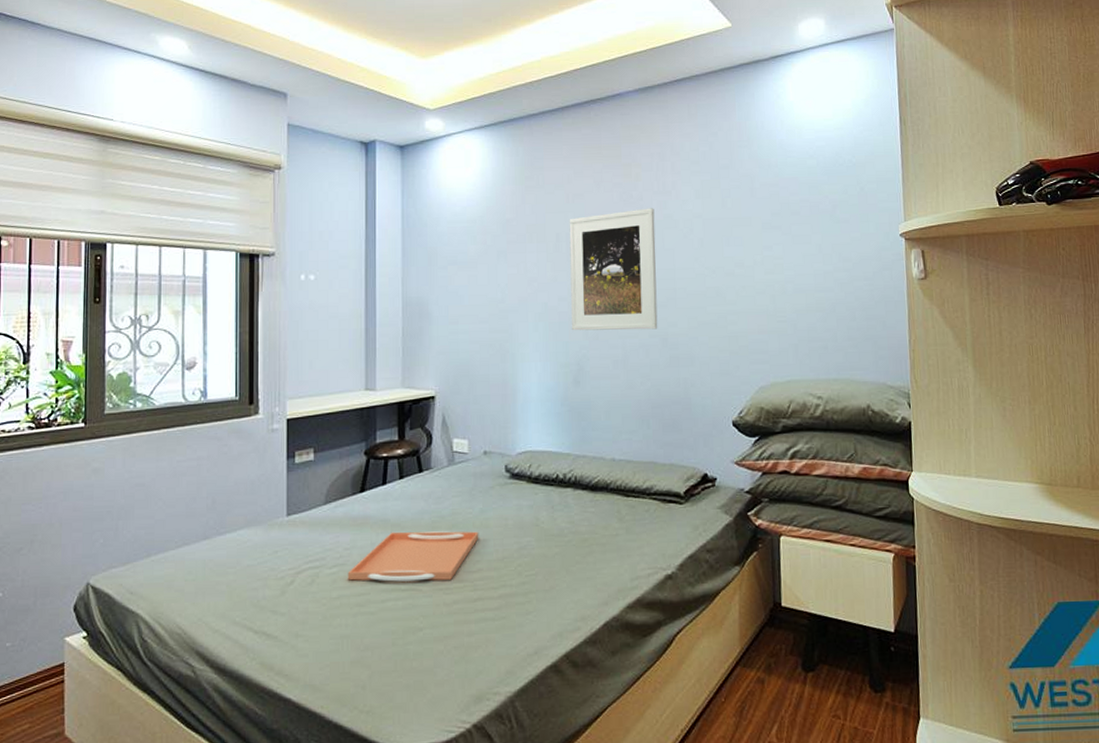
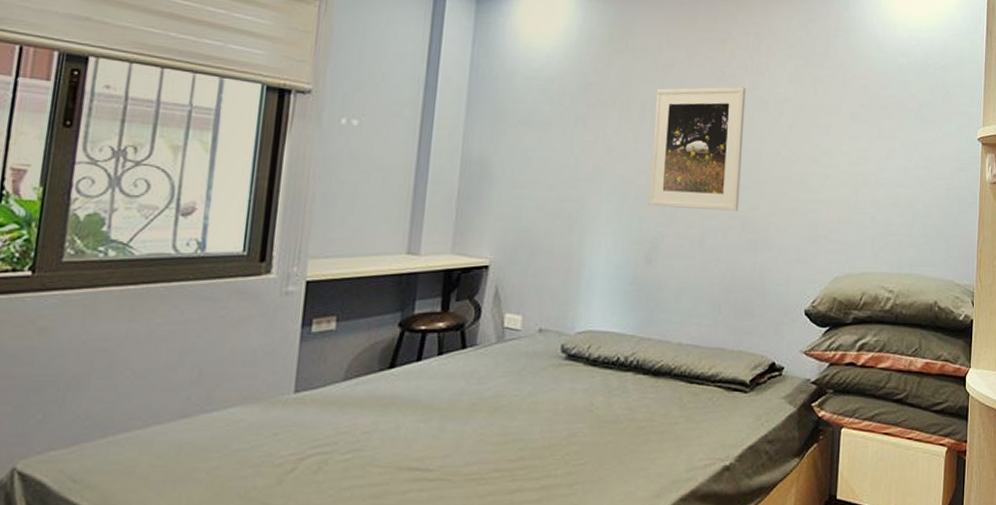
serving tray: present [347,531,479,582] -> none [363,414,525,471]

